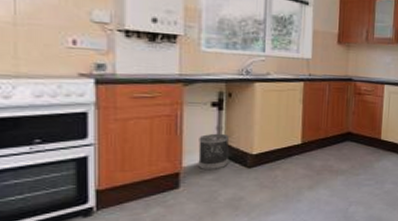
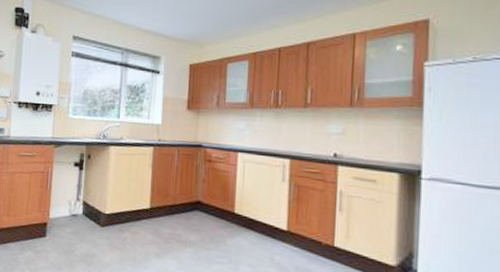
wastebasket: present [198,133,229,171] -> none [61,190,86,225]

